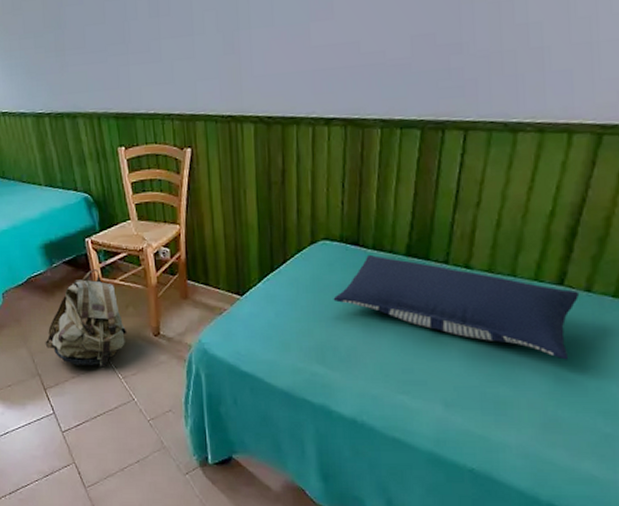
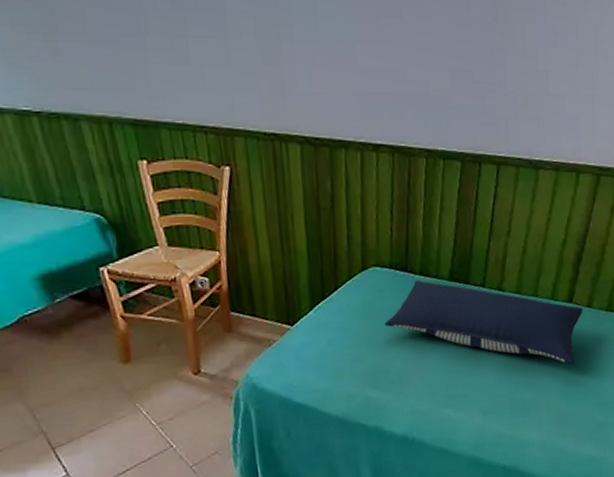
backpack: present [45,269,127,368] -> none [49,303,160,416]

